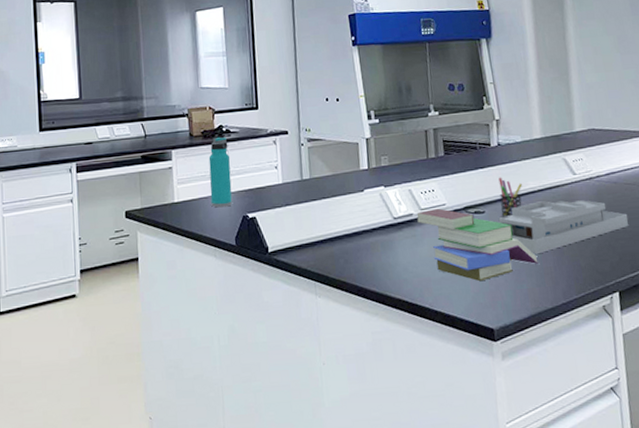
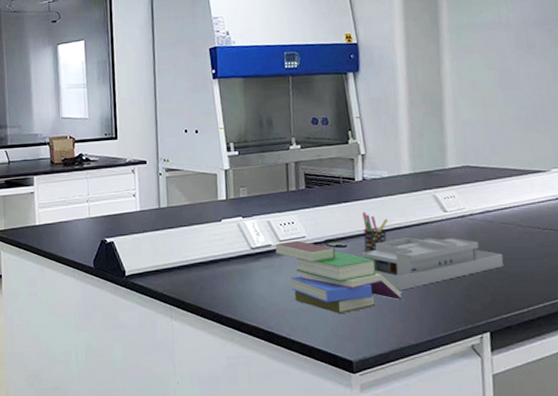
water bottle: present [208,137,232,208] -> none [69,165,91,232]

